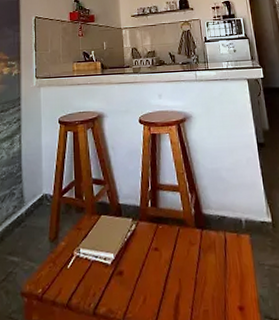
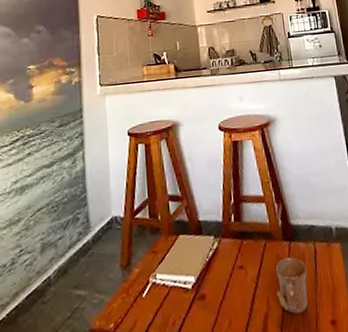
mug: none [187,244,218,297] -> present [275,257,308,314]

